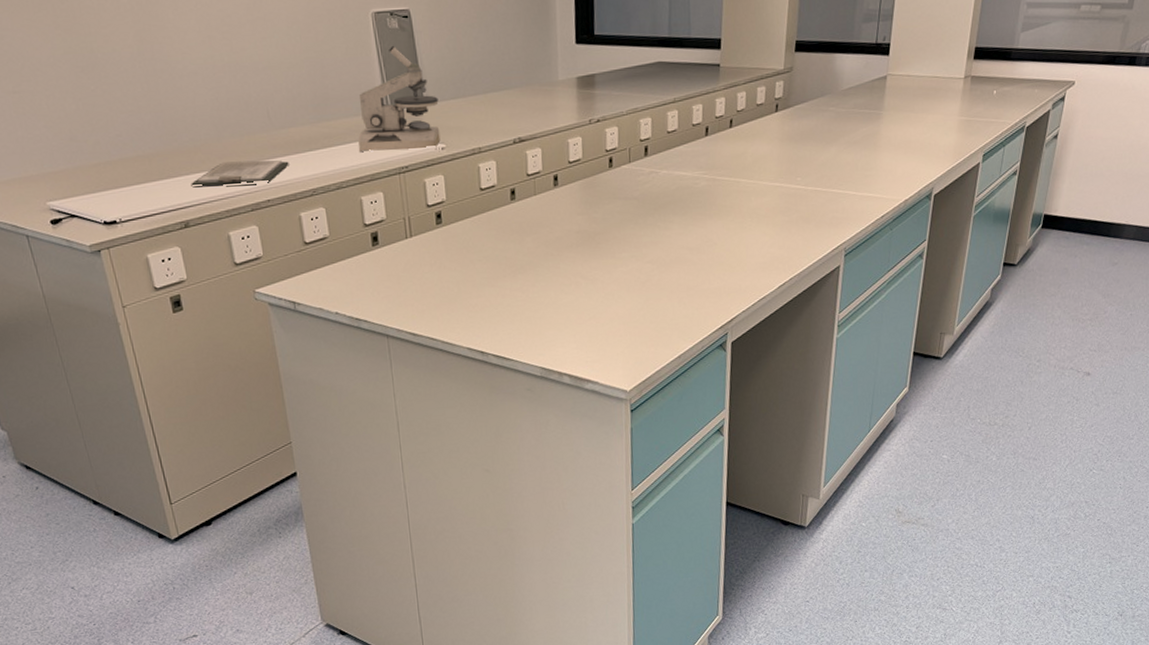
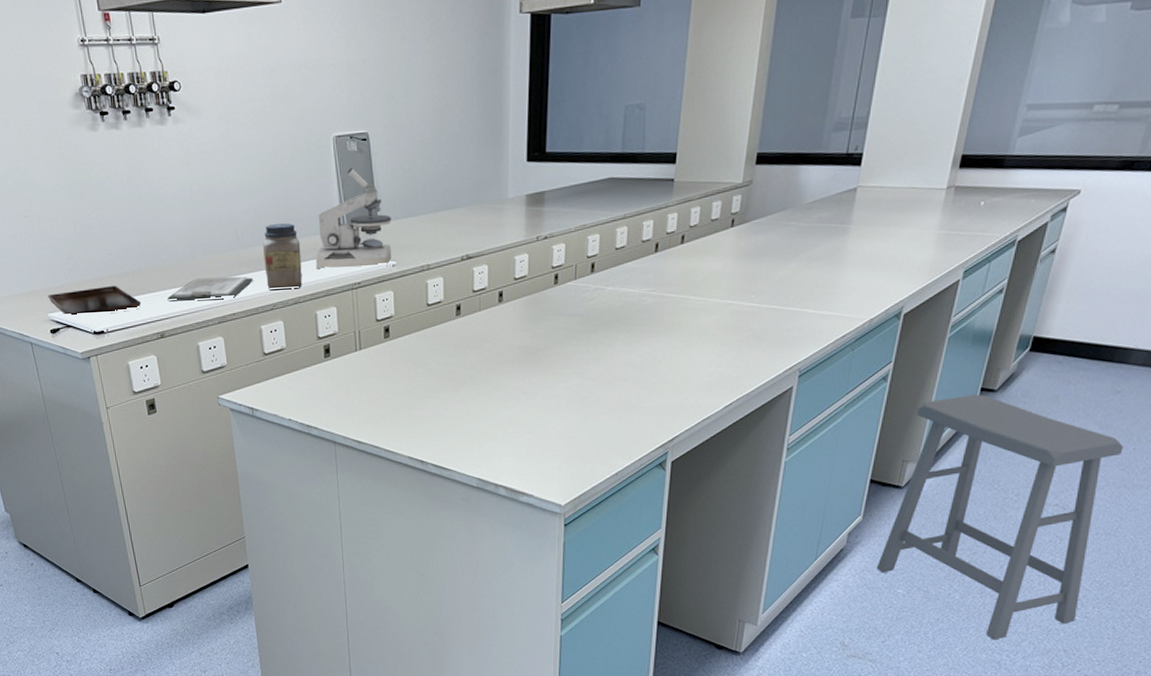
tray: none [46,169,161,203] -> present [48,285,142,315]
jar: none [299,102,345,175] -> present [263,223,303,291]
stool: none [923,269,1122,497] -> present [876,394,1124,640]

